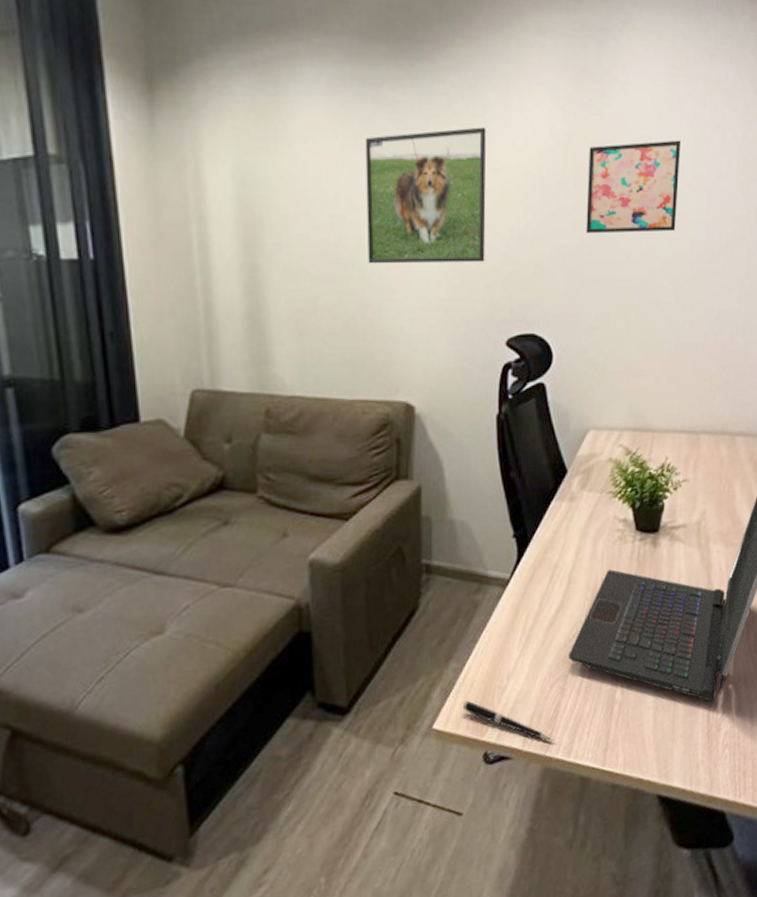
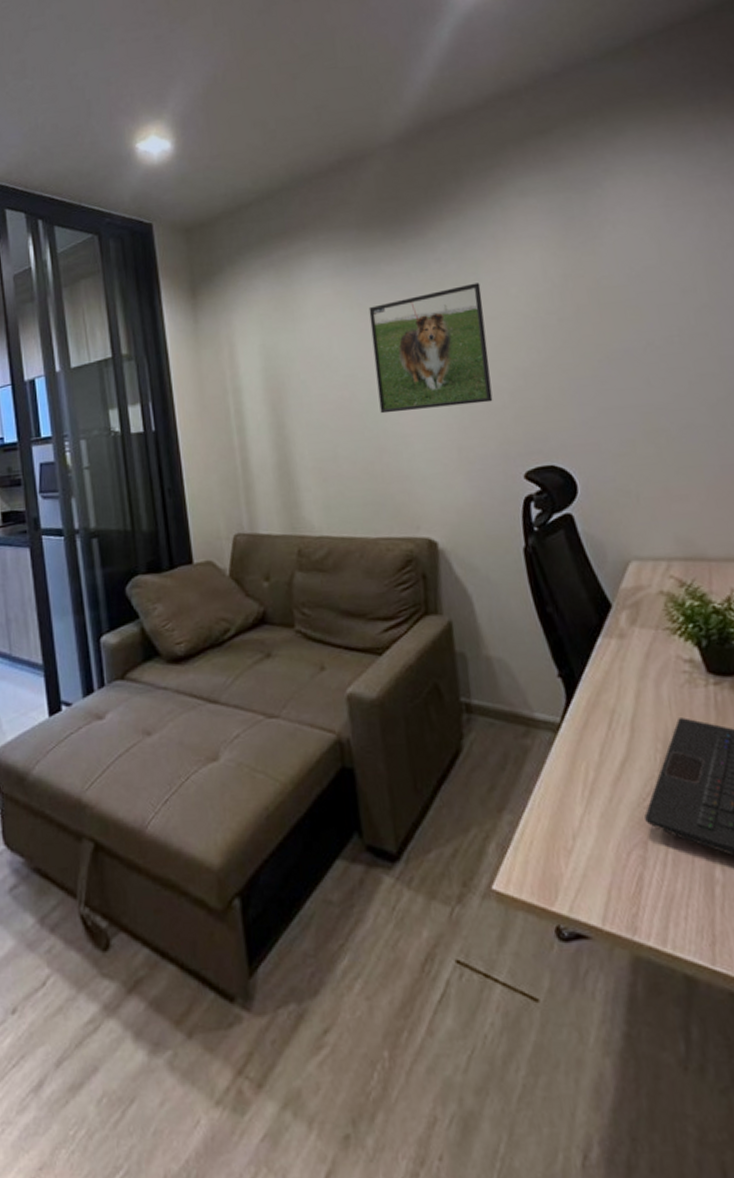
pen: present [462,700,554,742] -> none [523,860,642,923]
wall art: present [586,140,681,234] -> none [587,264,698,364]

